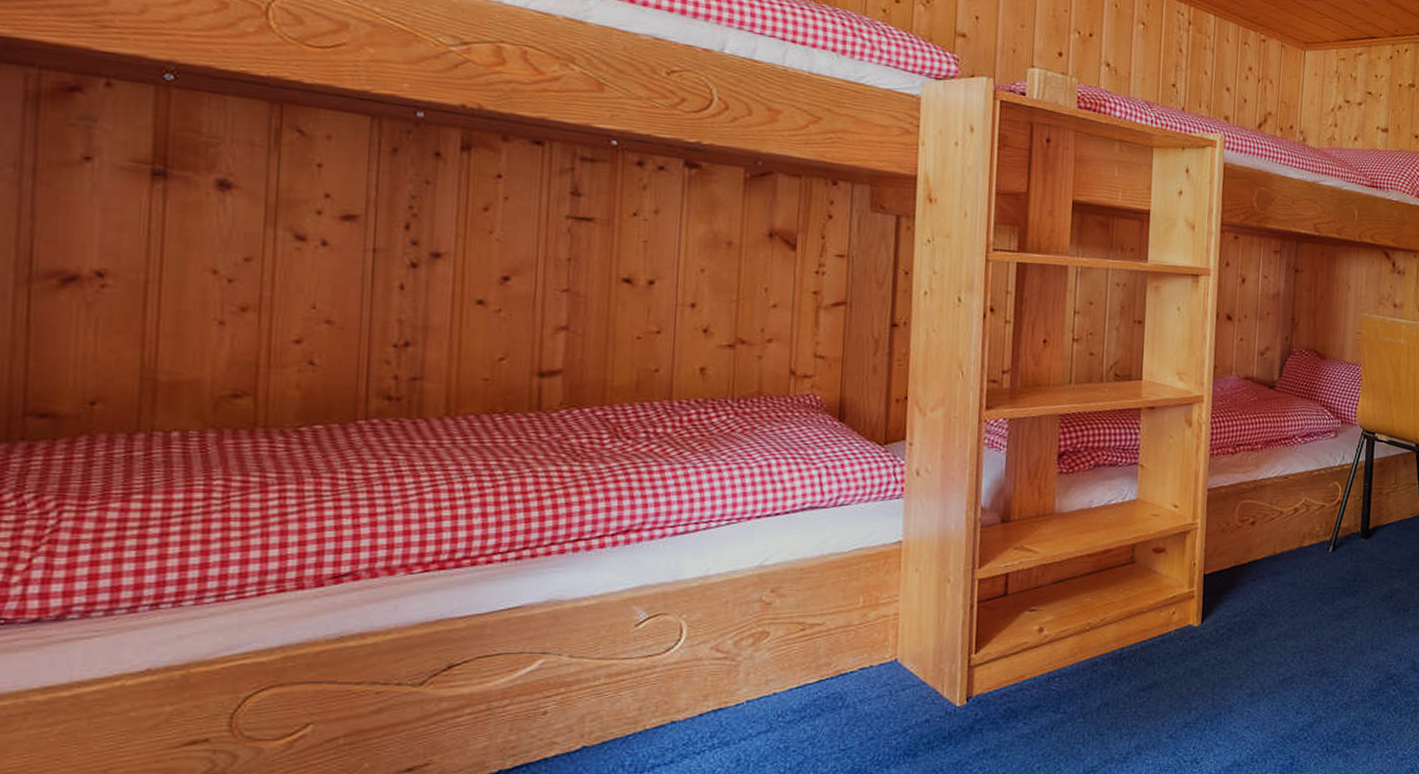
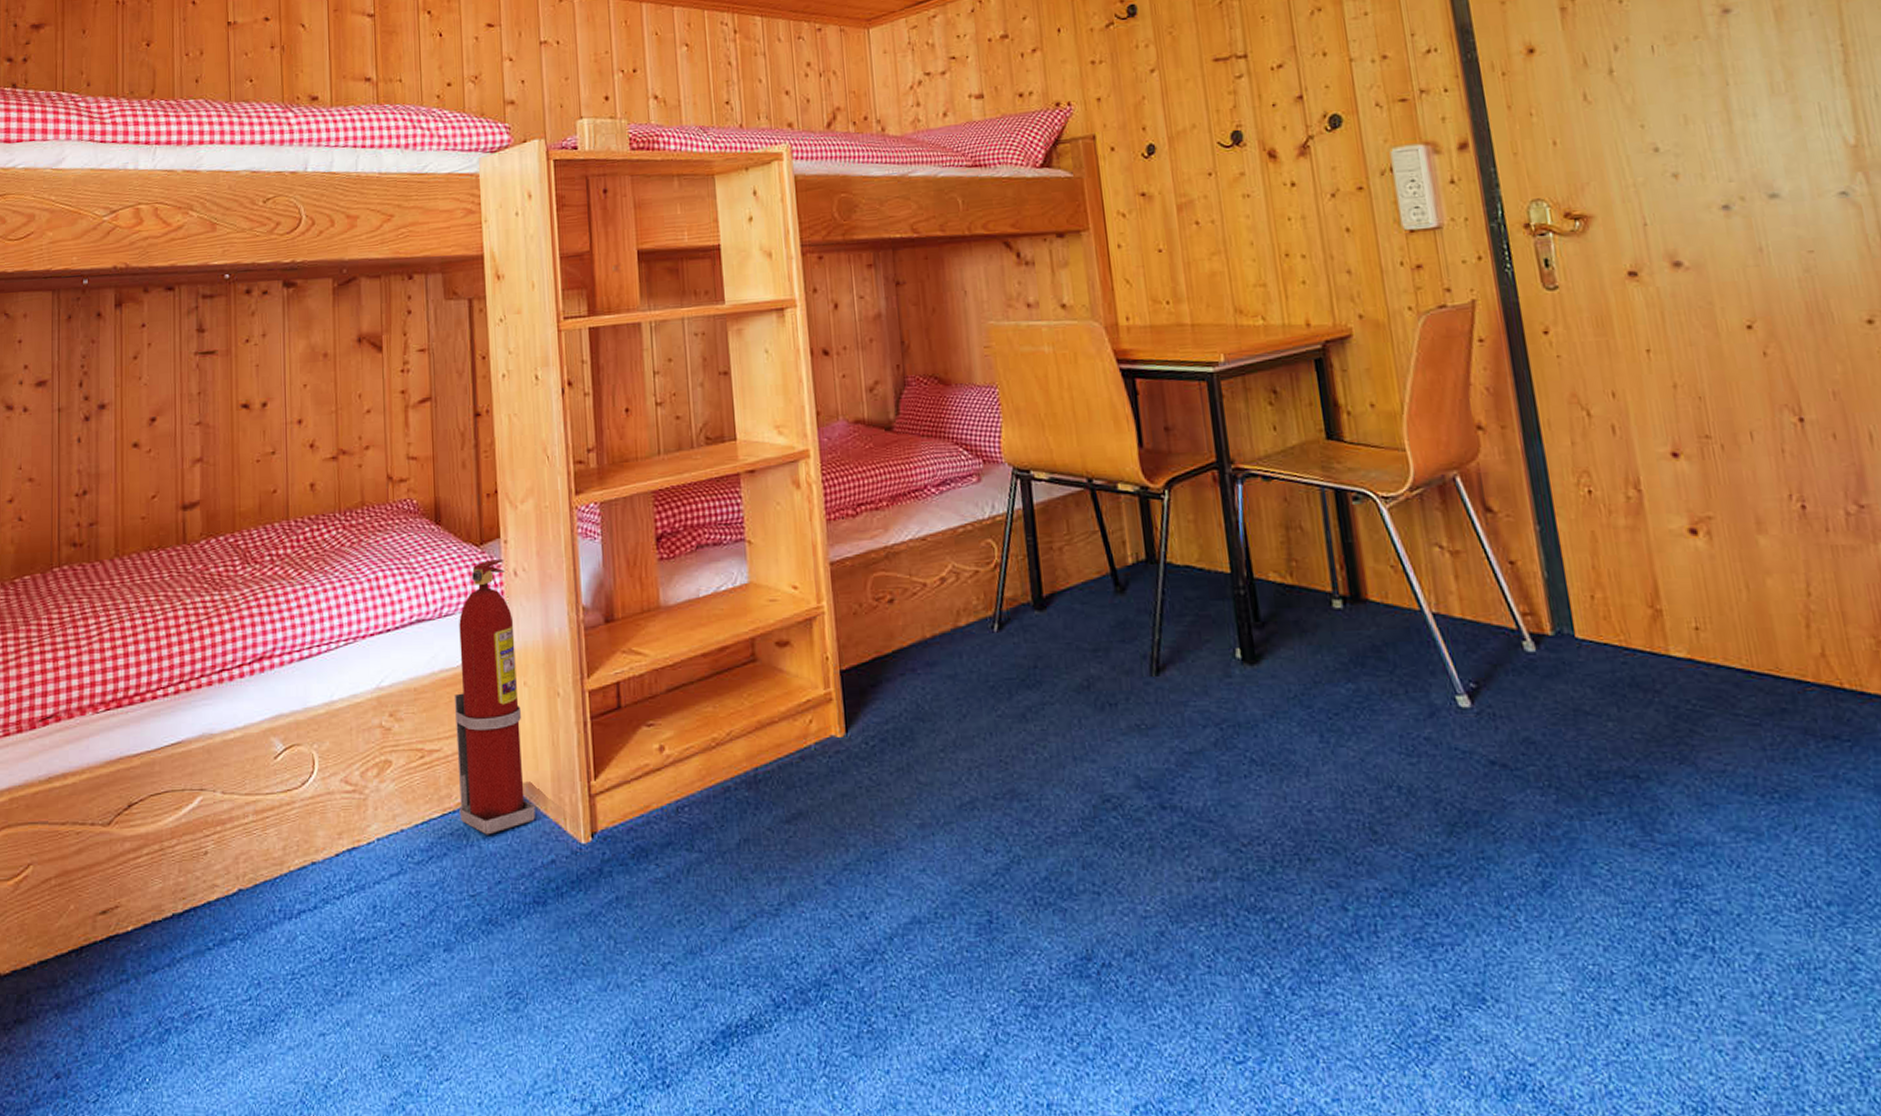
fire extinguisher: none [837,459,914,699] -> present [454,559,535,835]

